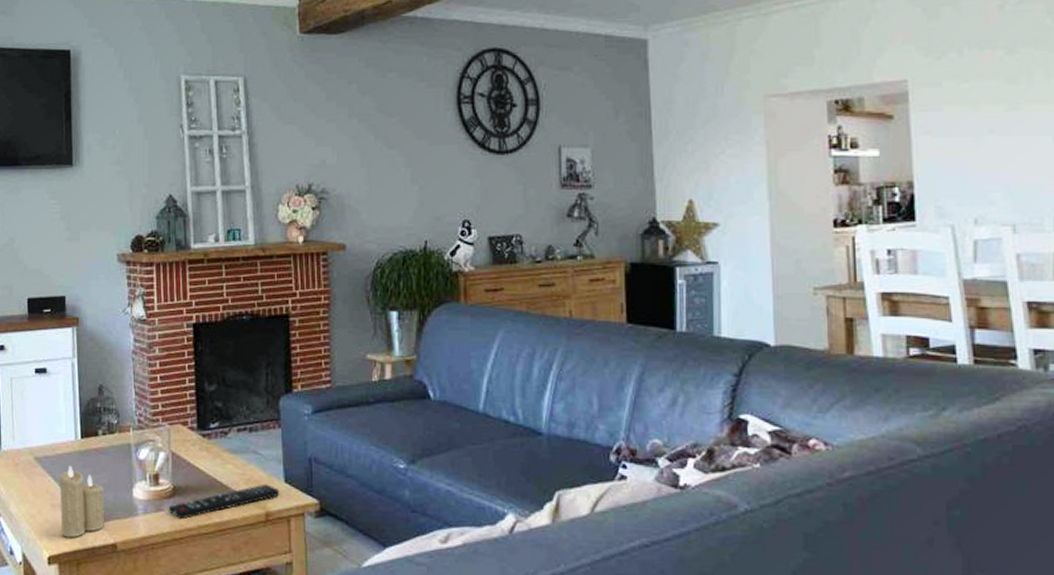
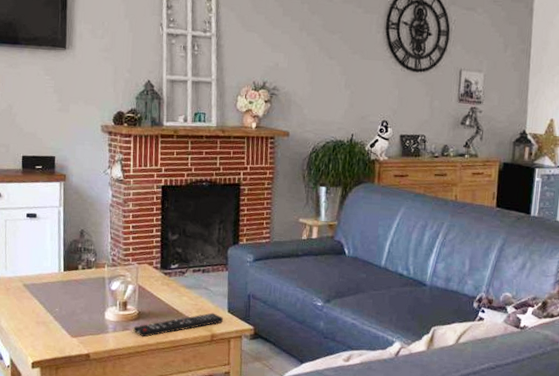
candle: present [59,465,105,538] -> none [43,292,81,348]

